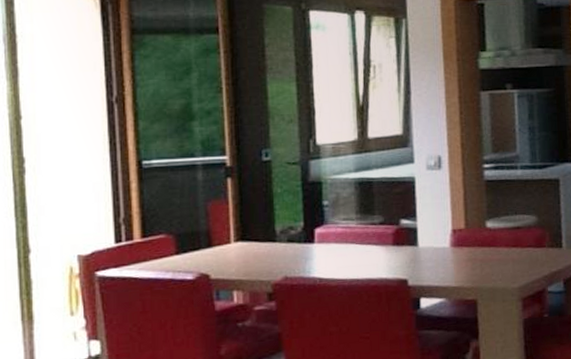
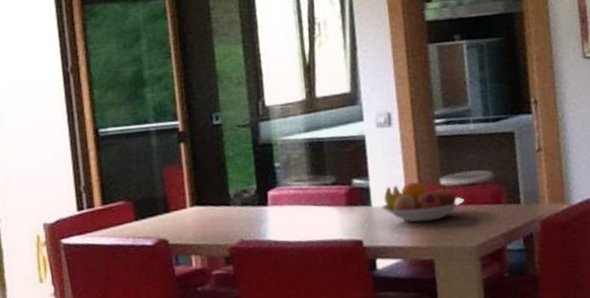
fruit bowl: none [428,224,509,264] -> present [381,182,465,223]

